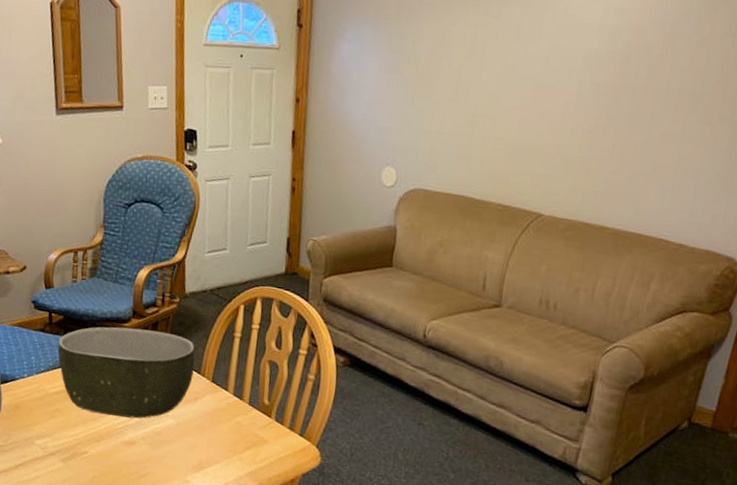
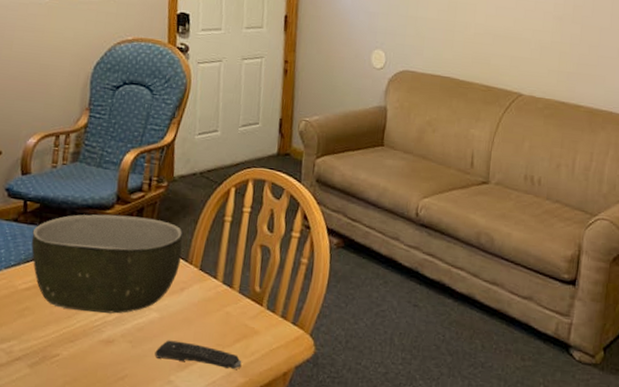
remote control: none [172,444,252,474] -> present [154,340,242,369]

